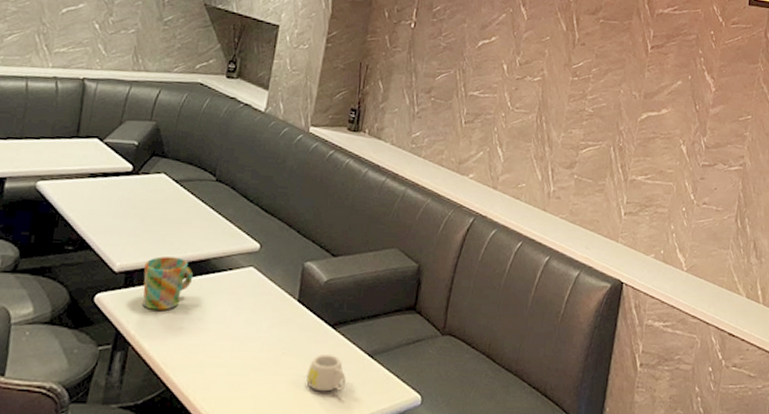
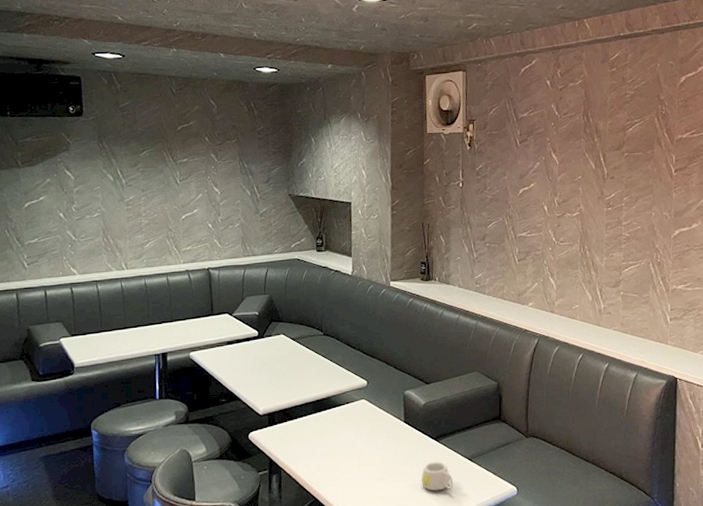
mug: present [141,256,194,310] -> none [281,398,320,441]

